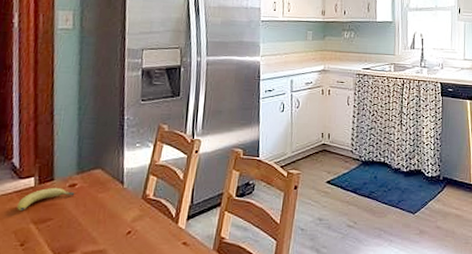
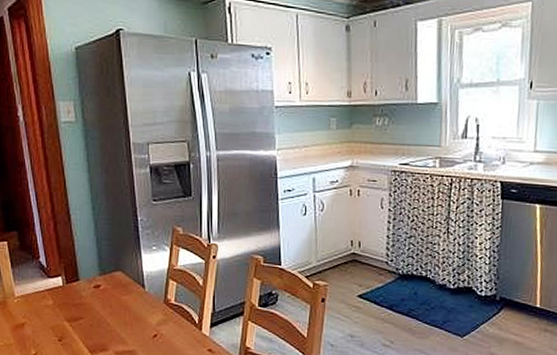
fruit: present [17,187,75,210] -> none [50,287,101,308]

